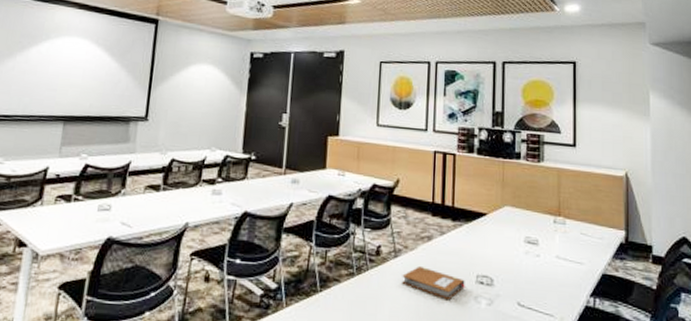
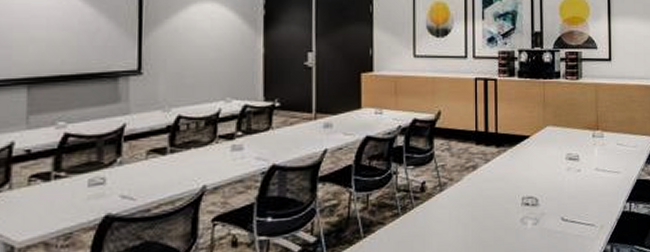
notebook: present [402,265,465,299] -> none [449,196,511,225]

